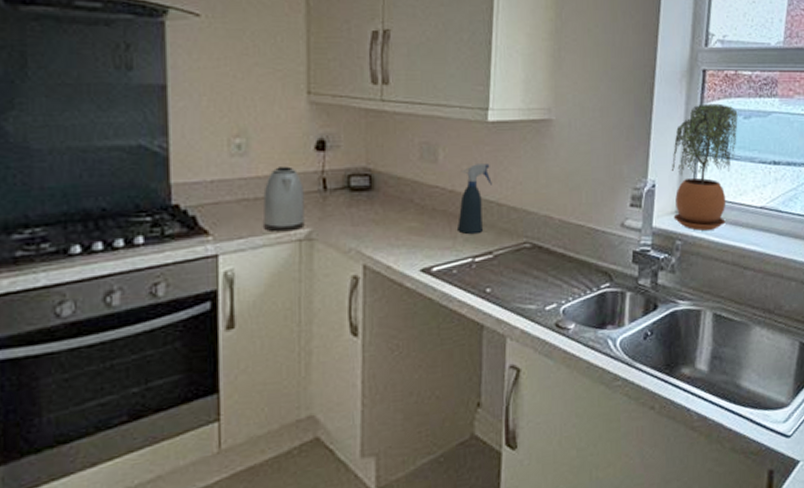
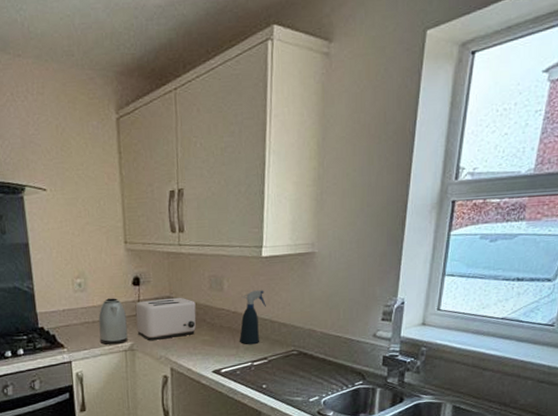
toaster: none [317,168,401,226] -> present [135,297,197,340]
potted plant: present [671,103,738,231] -> none [419,230,484,339]

